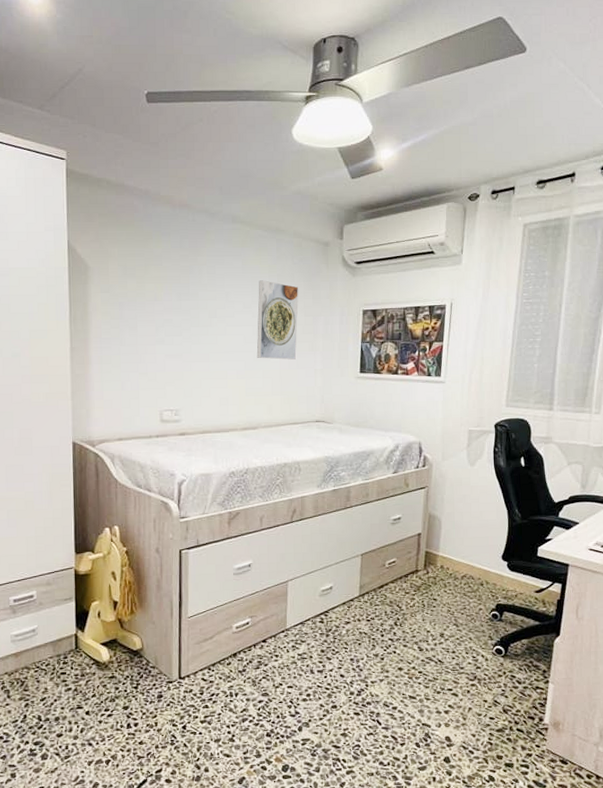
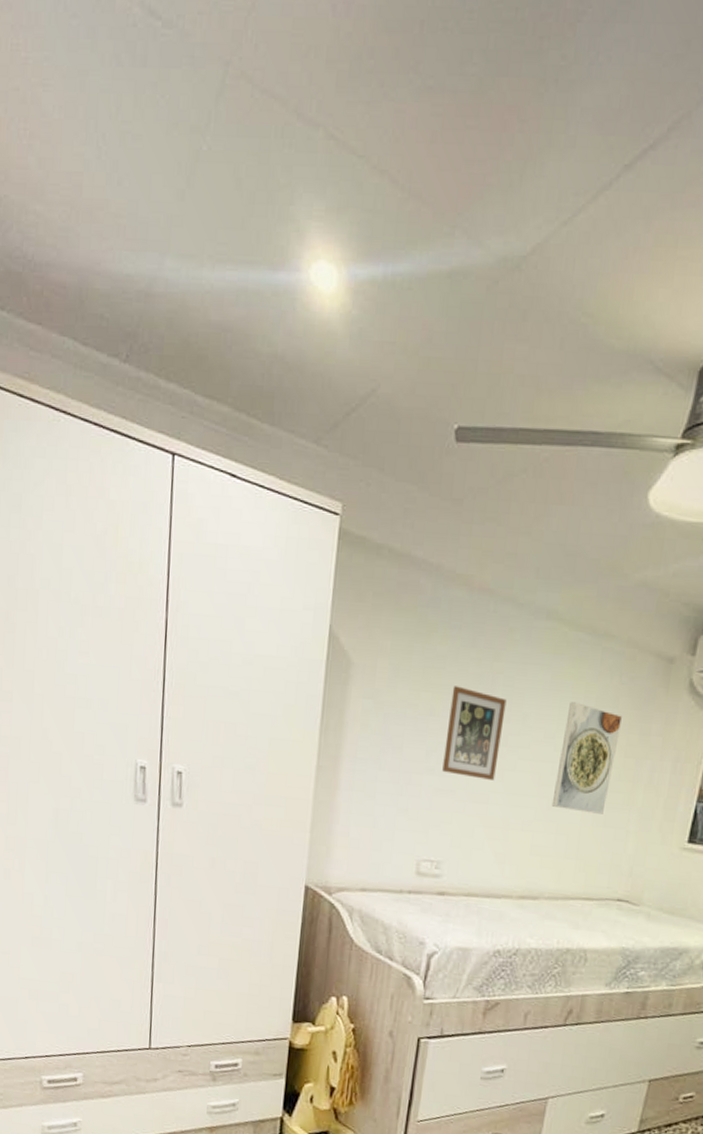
picture frame: none [169,277,212,344] -> present [442,686,507,780]

